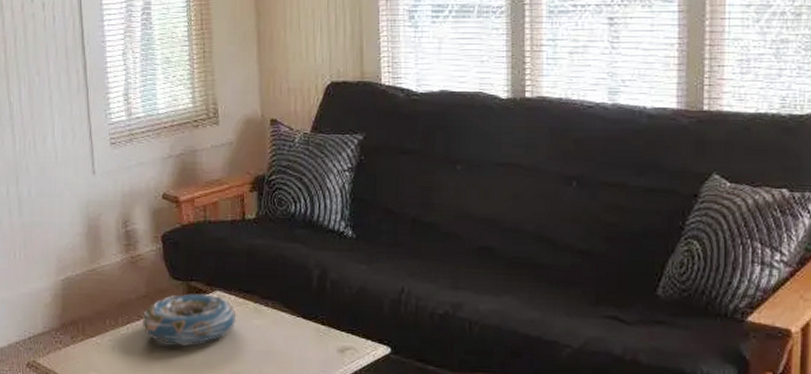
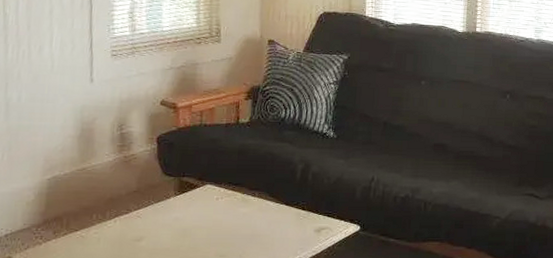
decorative bowl: present [143,293,237,346] -> none [131,188,225,234]

